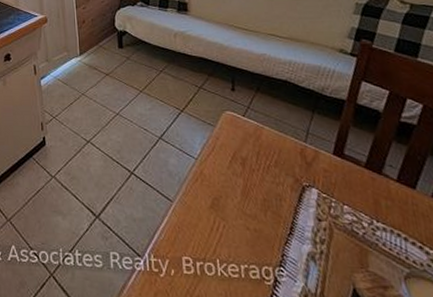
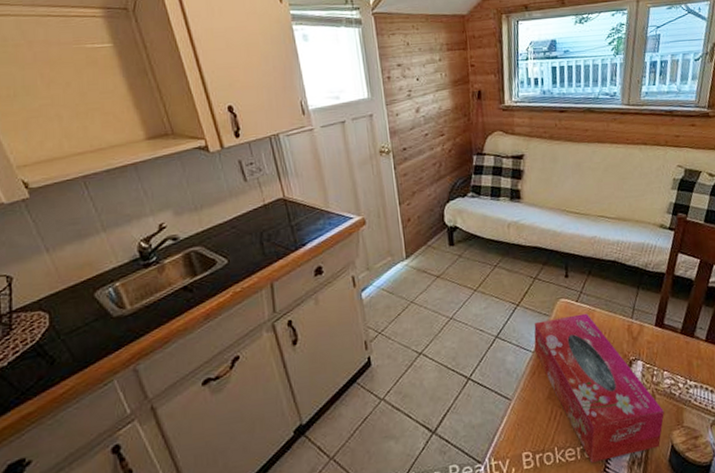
tissue box: none [197,129,344,288] -> present [534,313,664,463]

